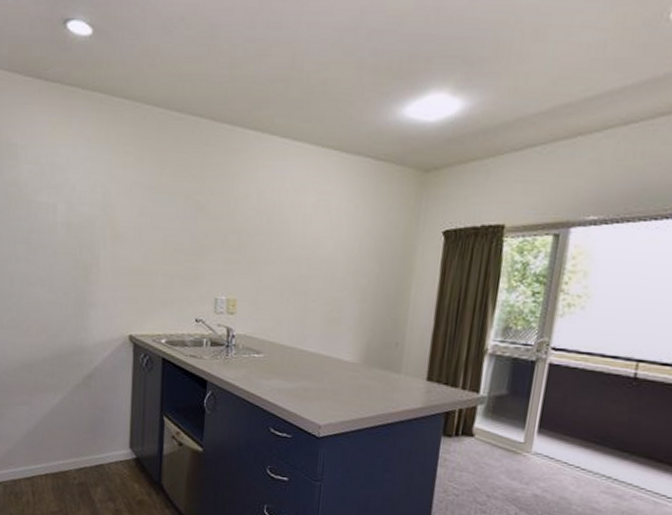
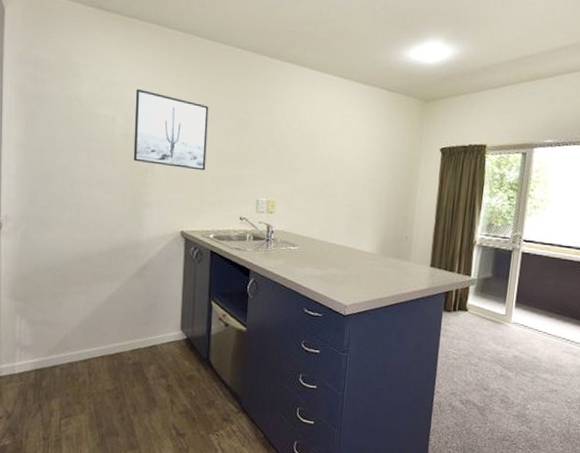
wall art: none [76,170,160,265] -> present [133,88,209,171]

